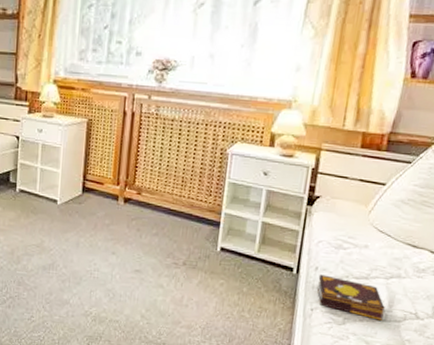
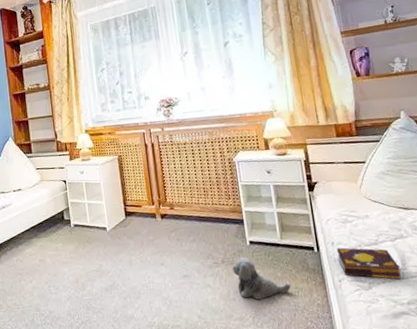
plush toy: none [192,263,254,313] -> present [232,257,291,300]

